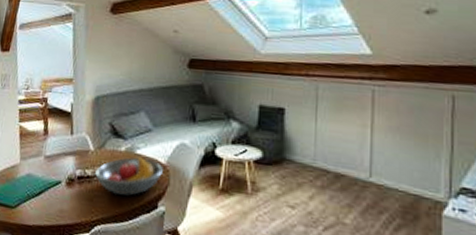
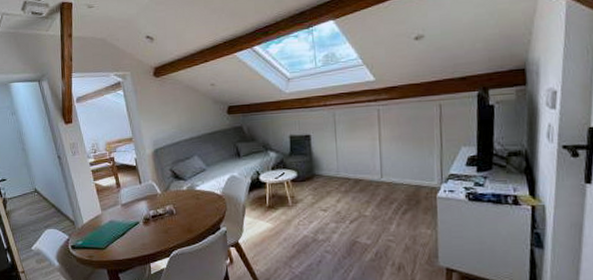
fruit bowl: present [95,155,163,196] -> none [165,191,220,224]

